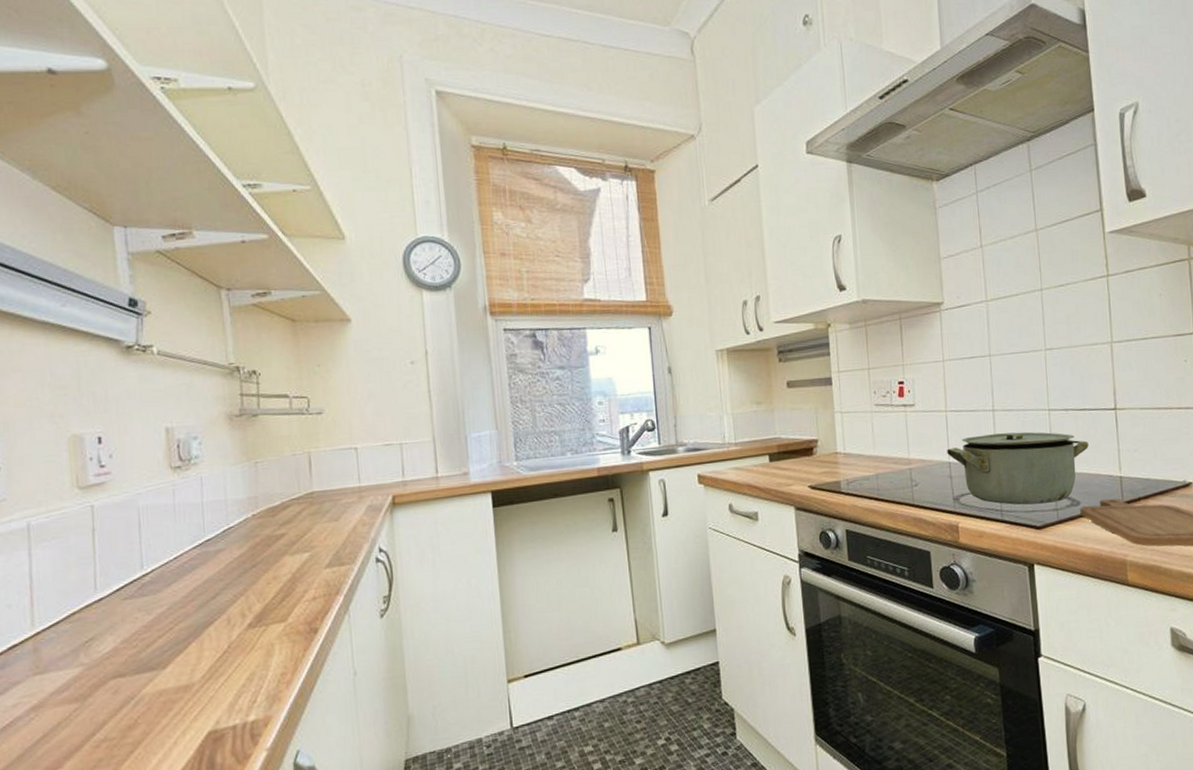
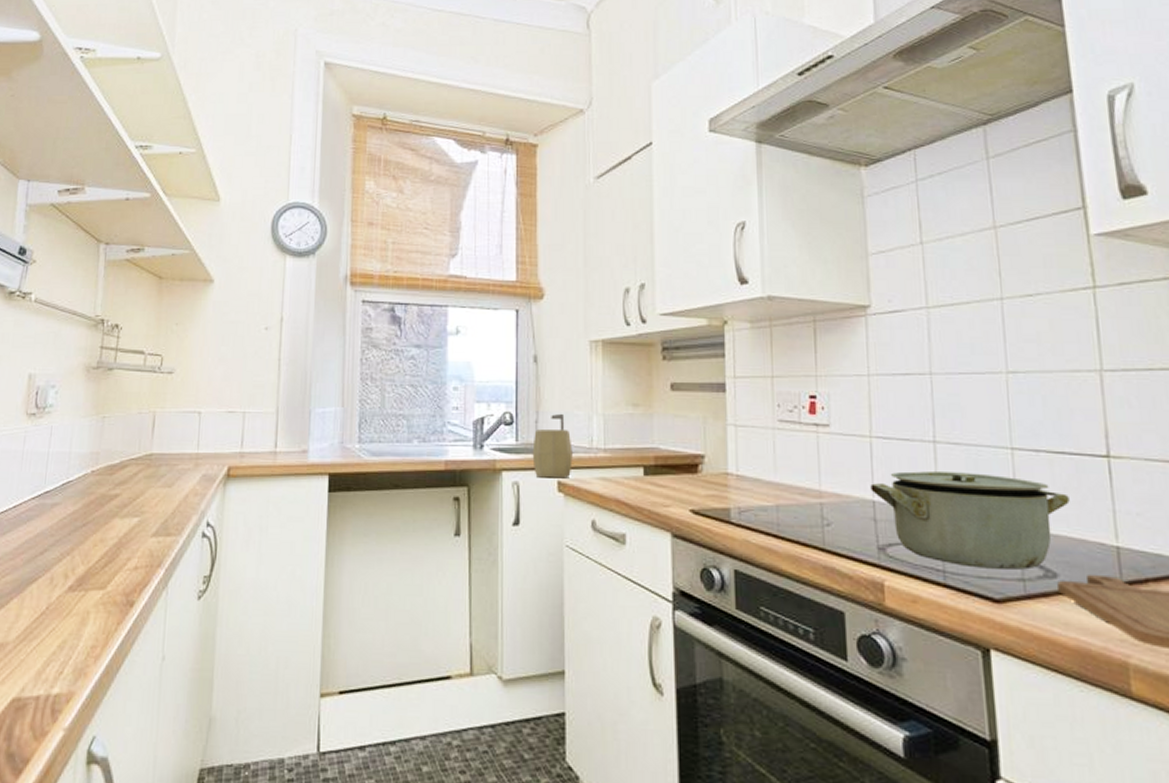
soap dispenser: none [673,416,709,474] -> present [532,413,573,479]

